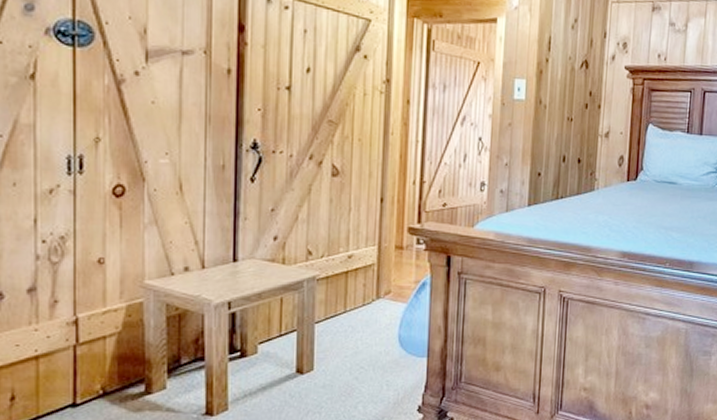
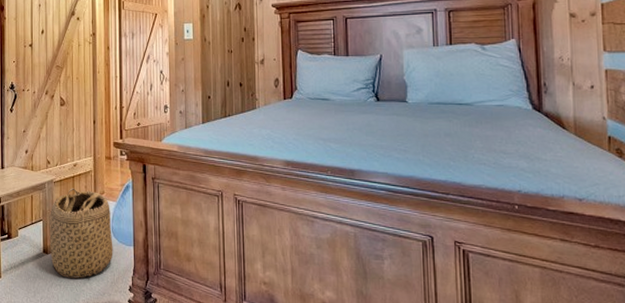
basket: none [307,287,400,402] -> present [49,188,113,279]

